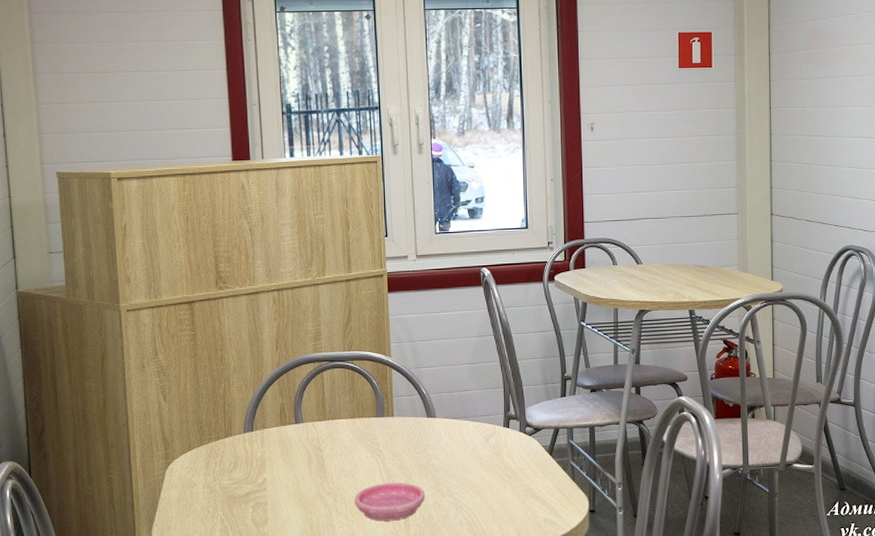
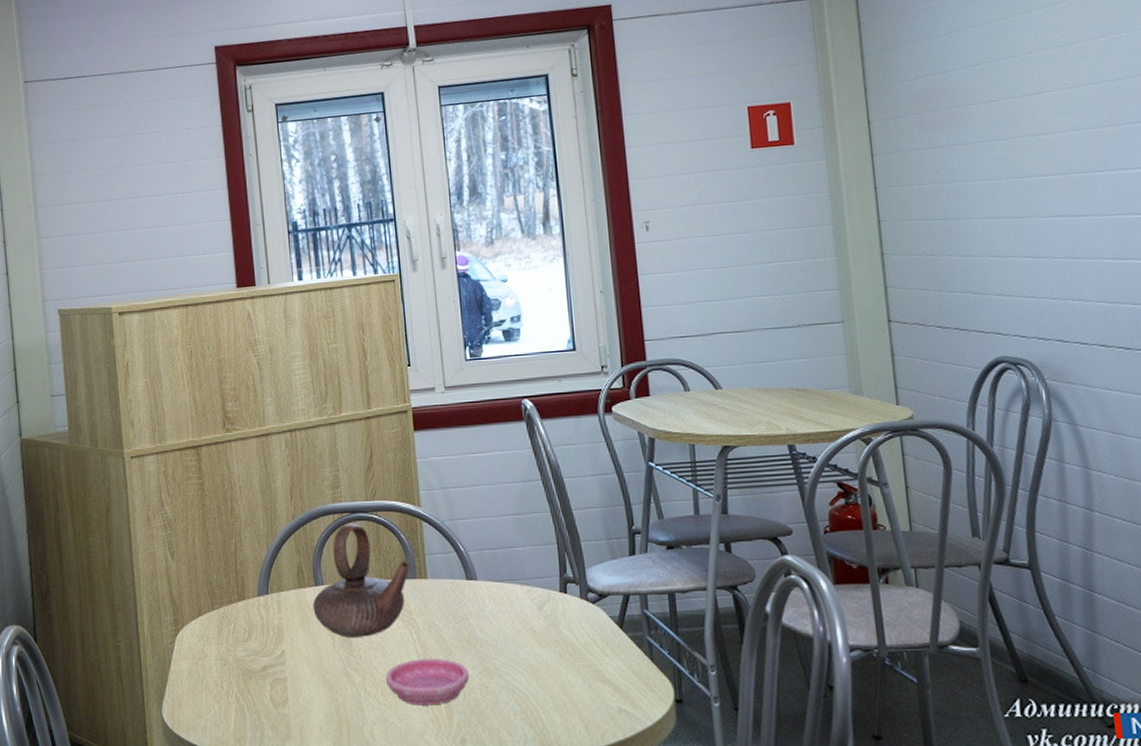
teapot: none [293,371,380,467] -> present [313,524,411,637]

